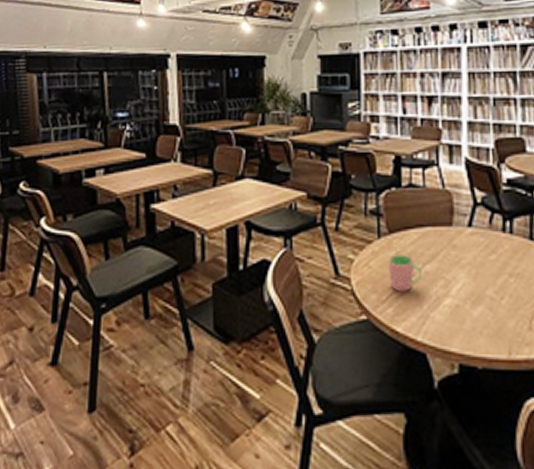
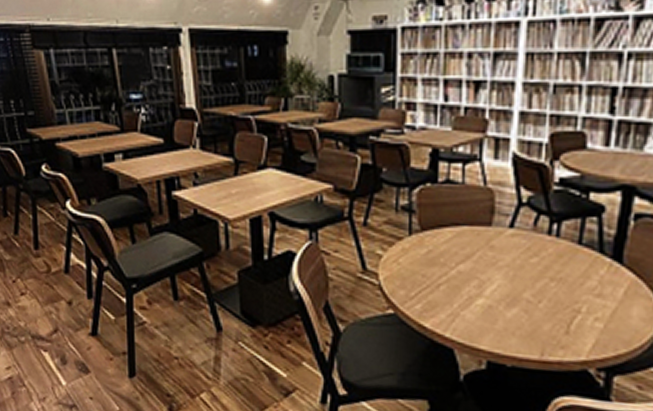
cup: present [388,255,422,292] -> none [418,253,455,290]

